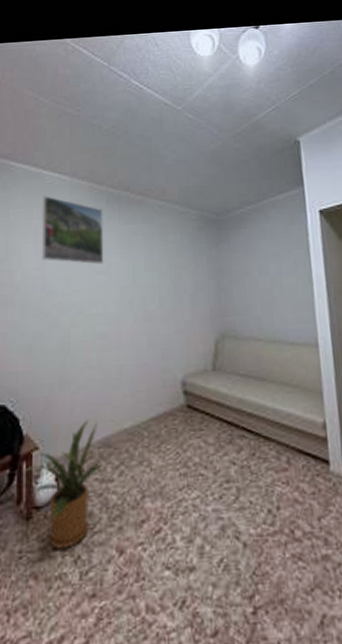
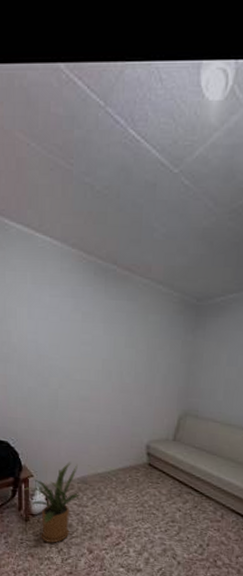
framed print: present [41,196,104,265] -> none [34,260,91,336]

